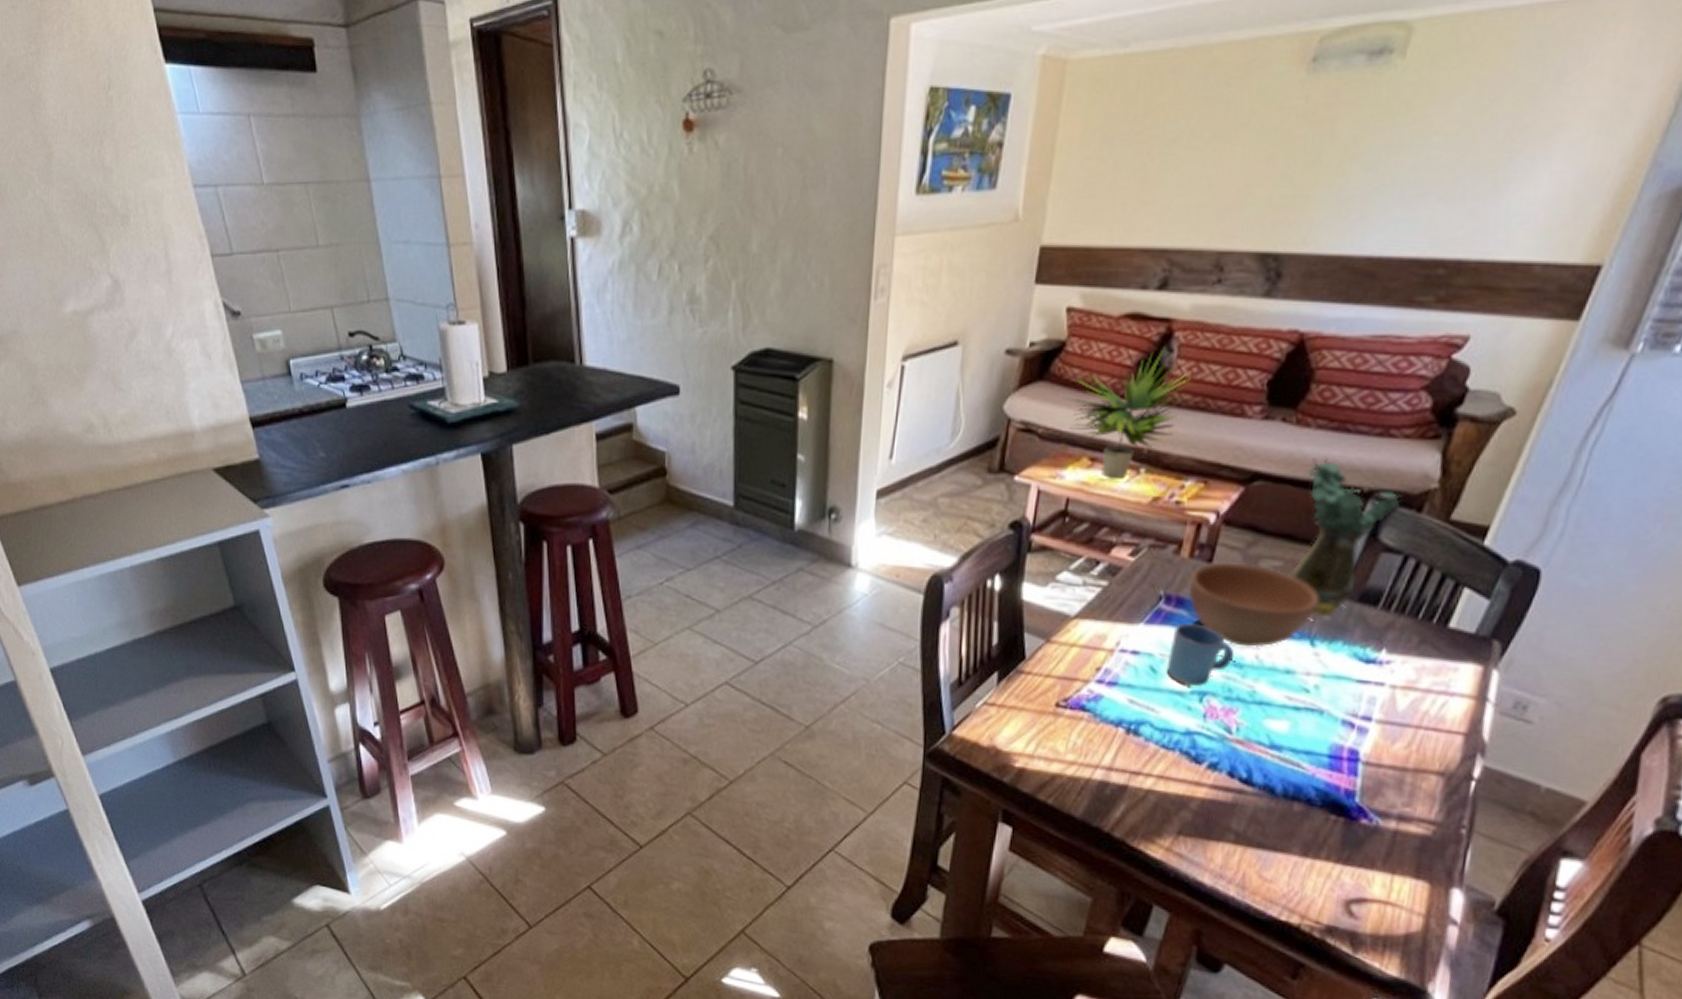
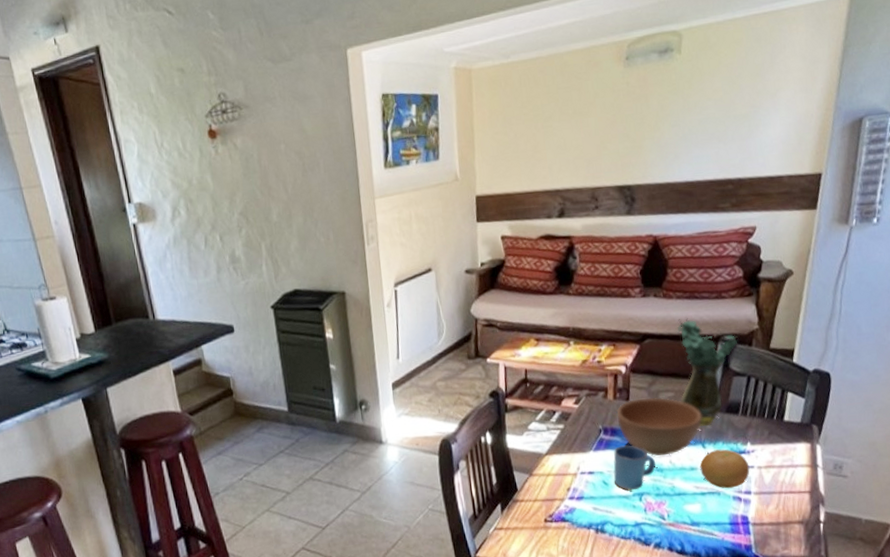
plant: present [1061,347,1196,481] -> none [508,256,594,353]
fruit: none [1299,651,1378,709] -> present [700,449,750,489]

